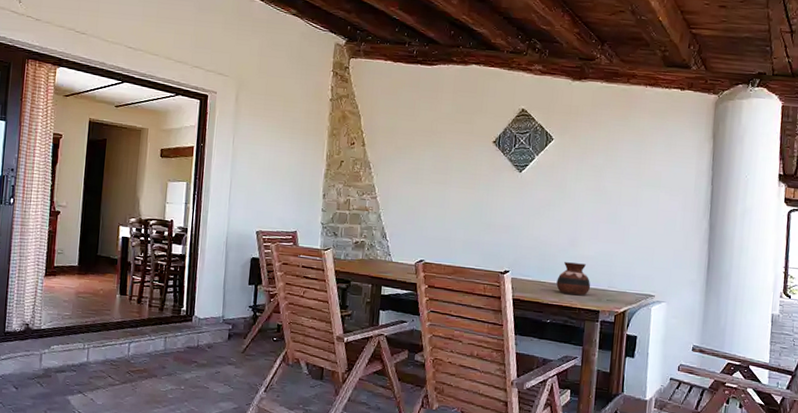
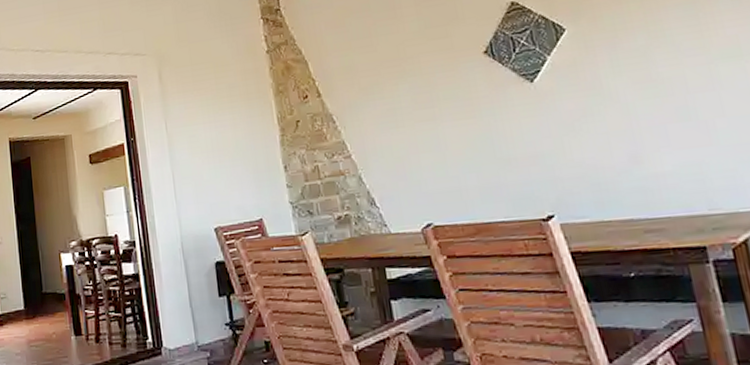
vase: present [556,262,591,296] -> none [627,184,682,232]

